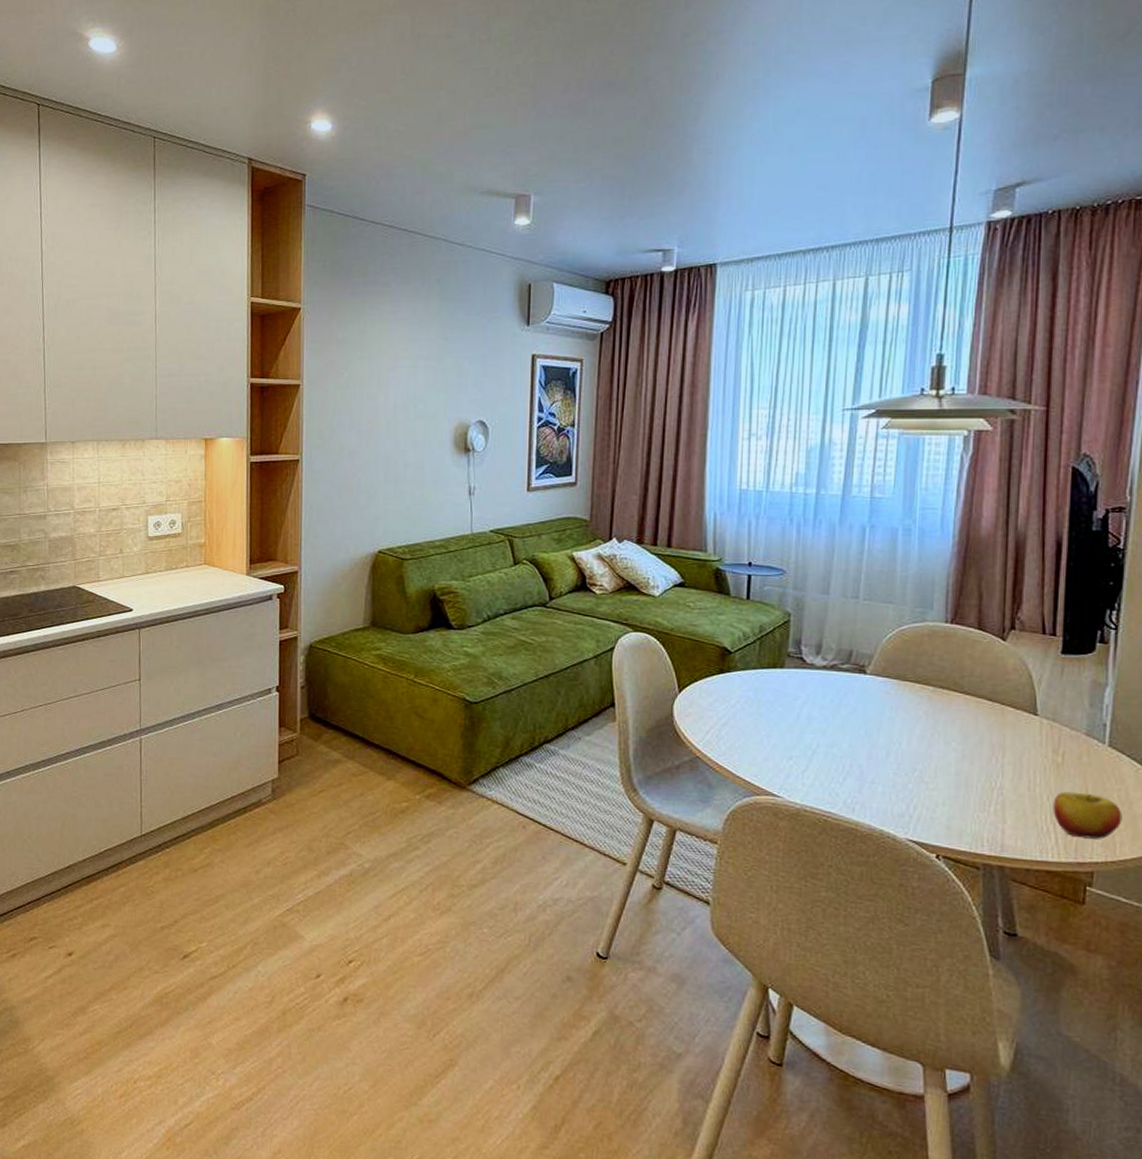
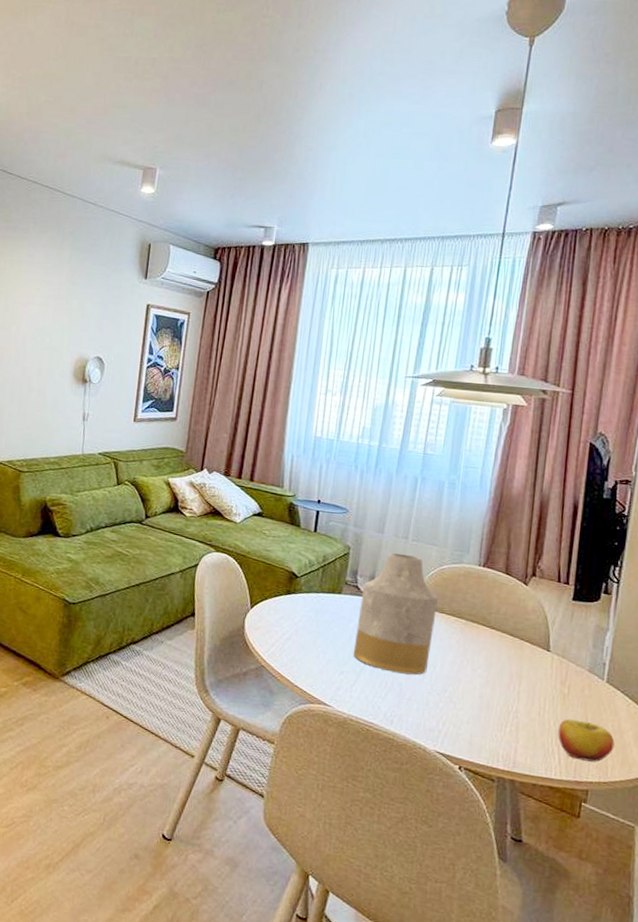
vase: none [802,615,899,755] -> present [353,552,438,675]

